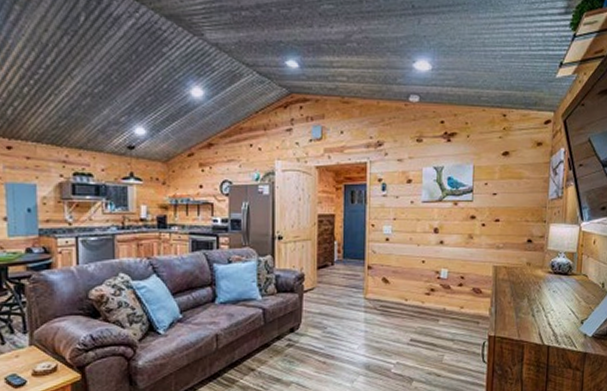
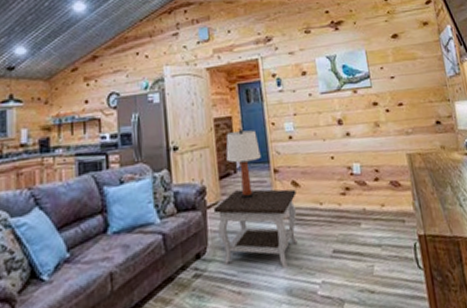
side table: none [309,280,386,349] -> present [213,189,298,269]
lamp: none [326,227,358,289] -> present [226,129,261,199]

